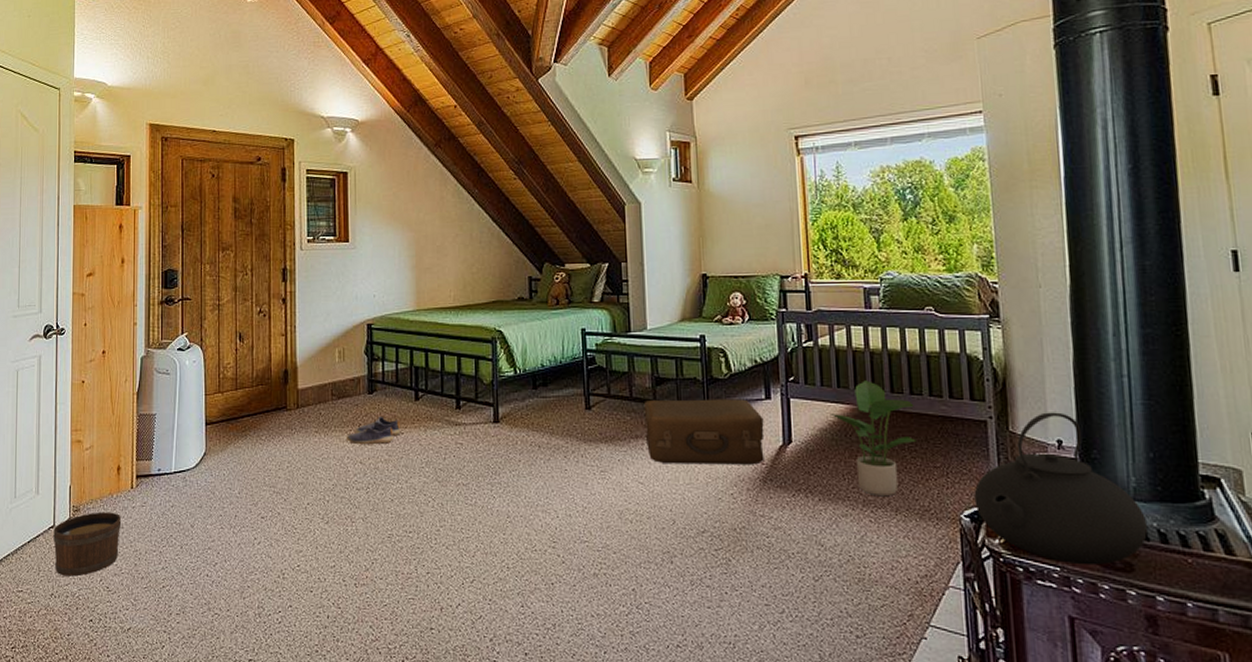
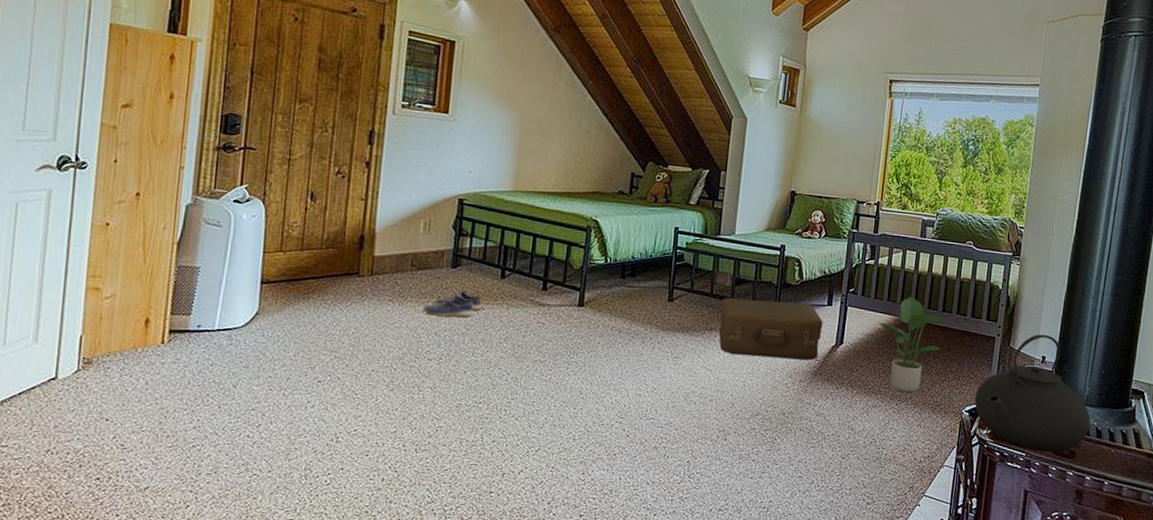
wooden bucket: present [53,512,122,577] -> none [54,365,146,433]

